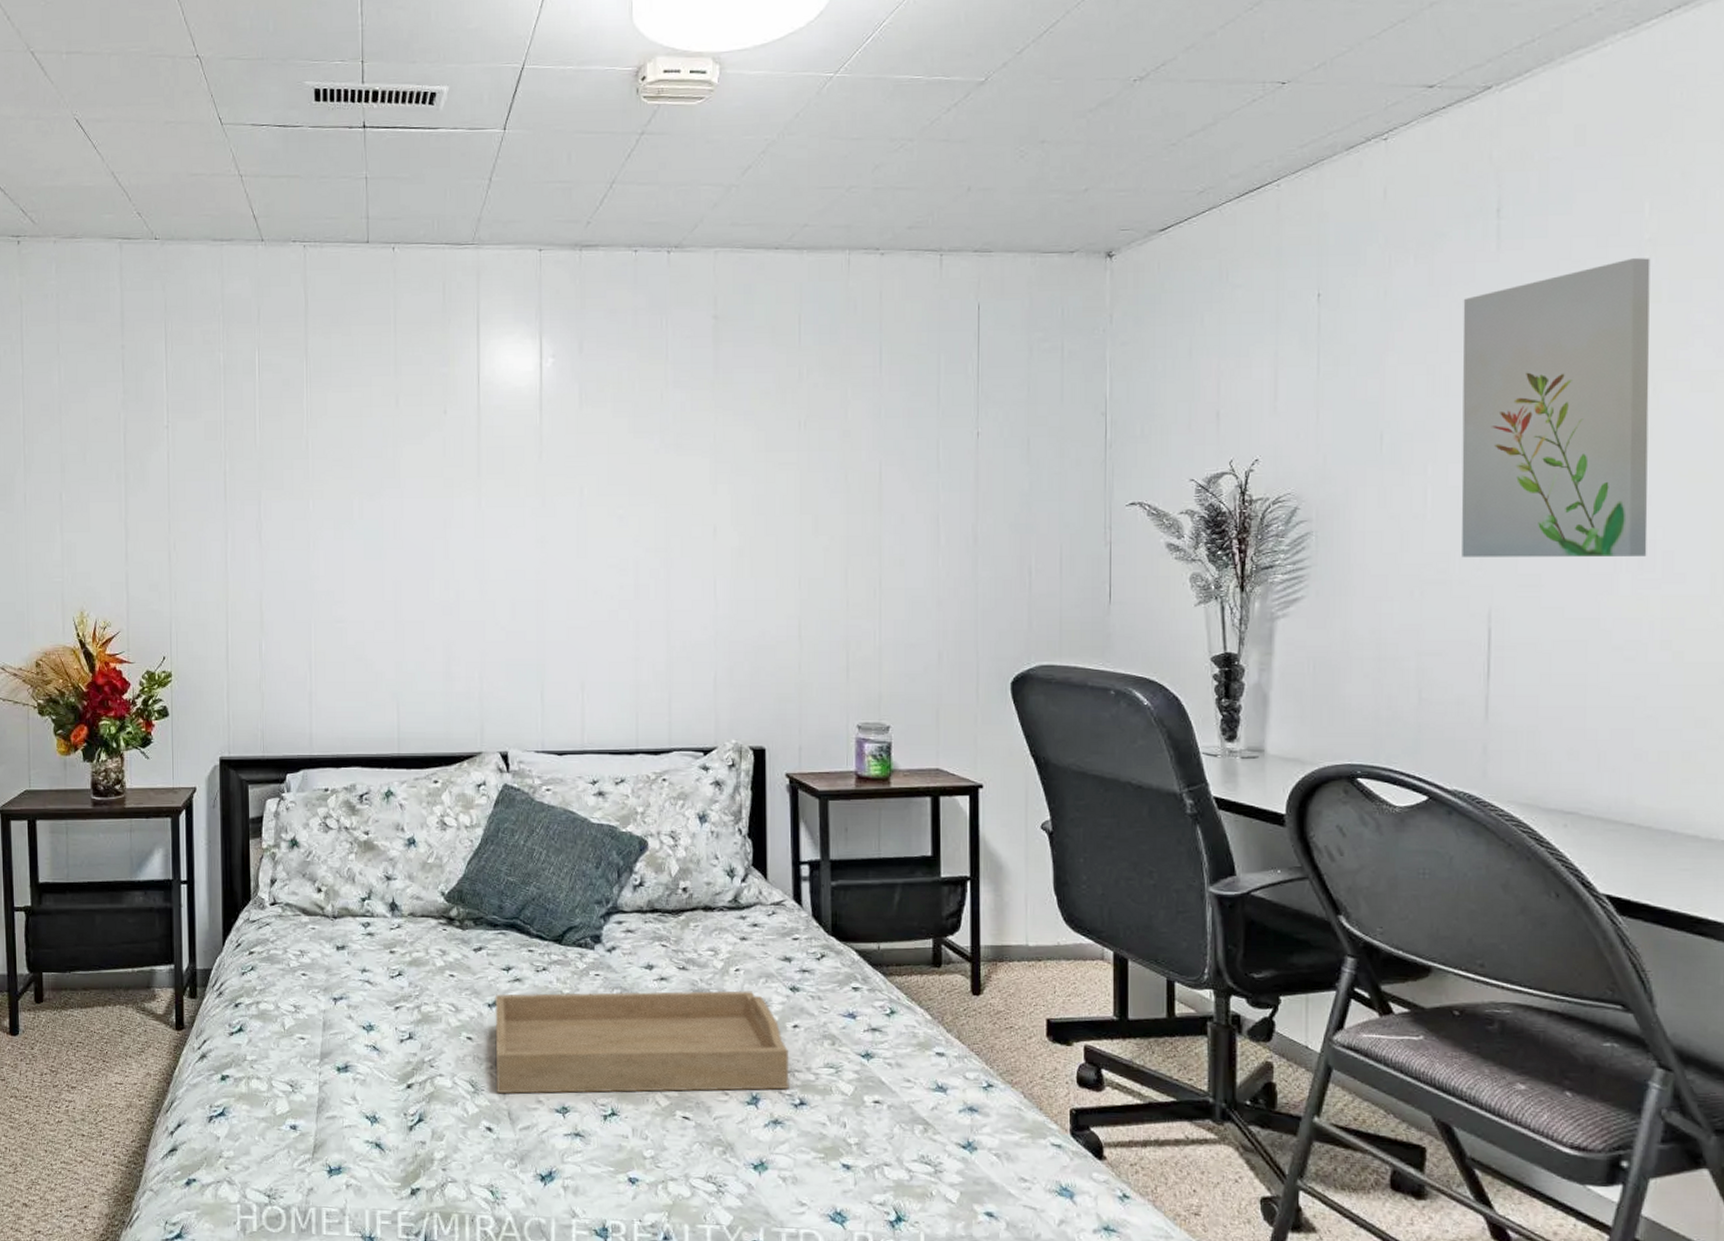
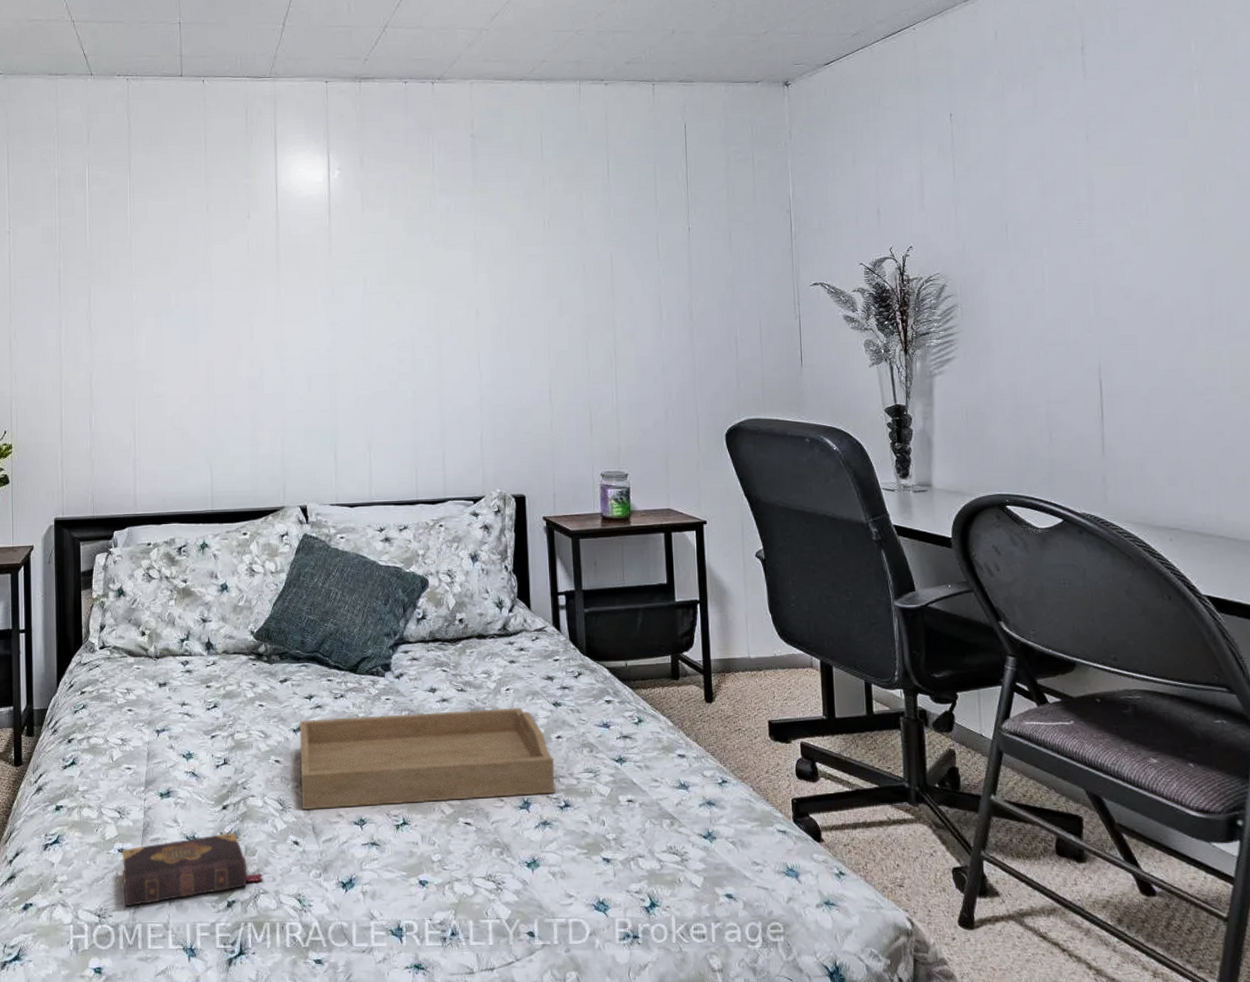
book: none [294,1113,453,1188] -> present [121,832,264,907]
wall art: present [1461,258,1650,557] -> none [1061,85,1216,323]

